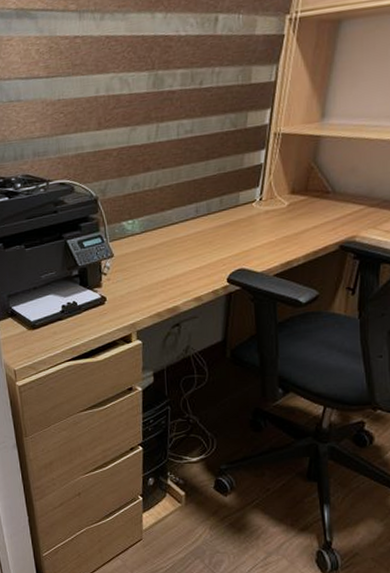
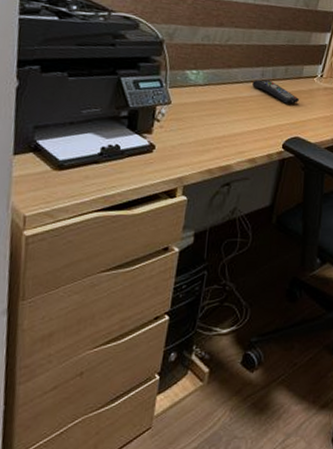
remote control: none [188,215,240,236] -> present [252,79,300,104]

